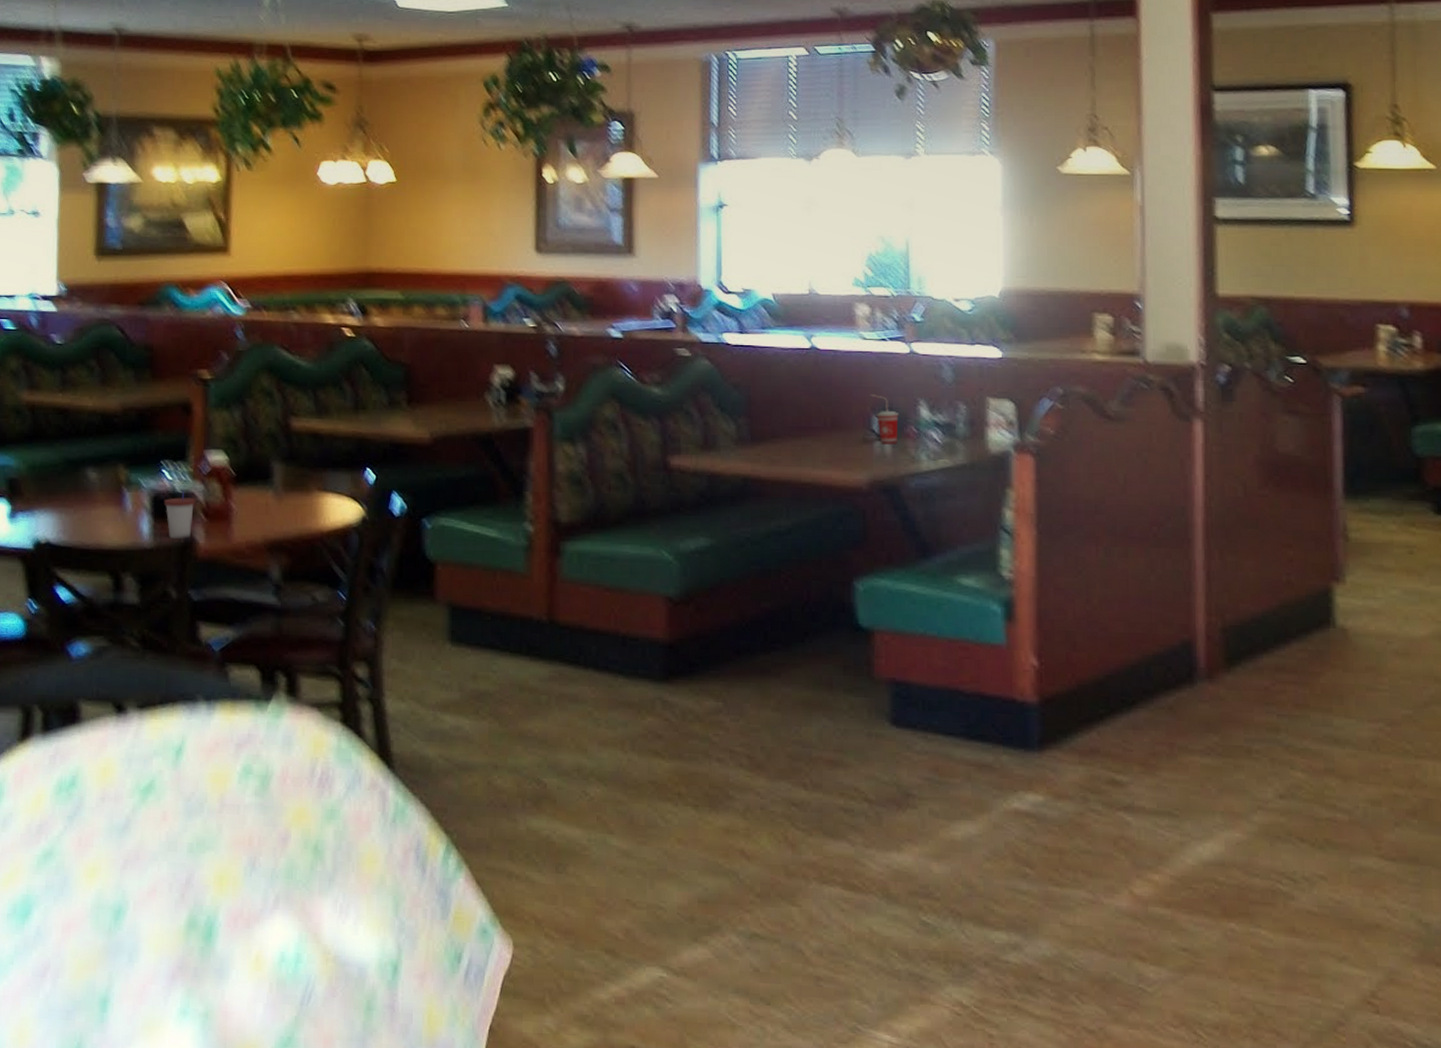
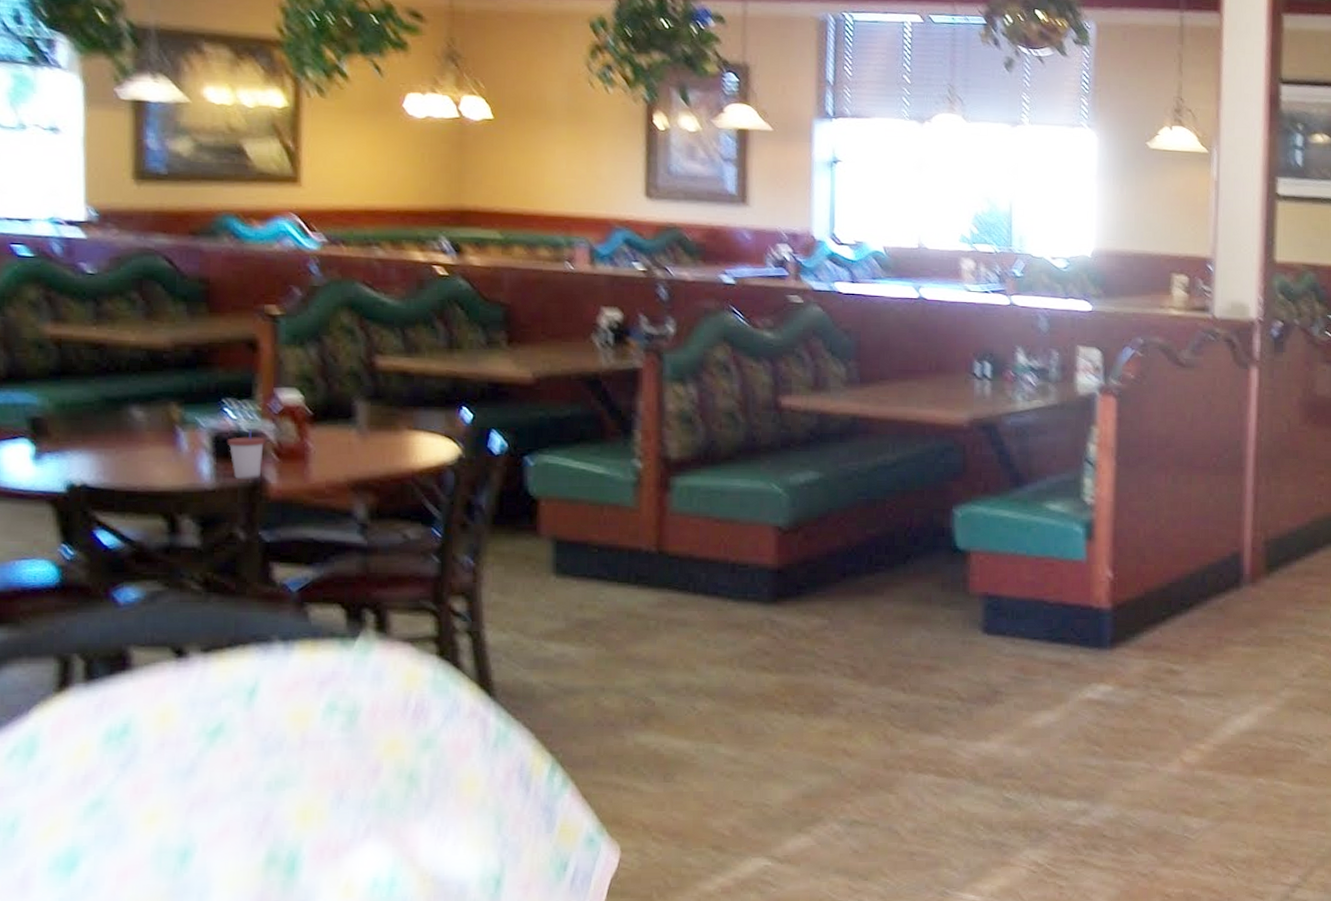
beverage cup: present [870,394,899,445] -> none [973,341,998,387]

